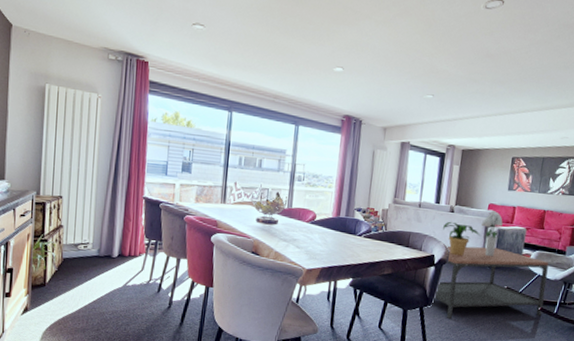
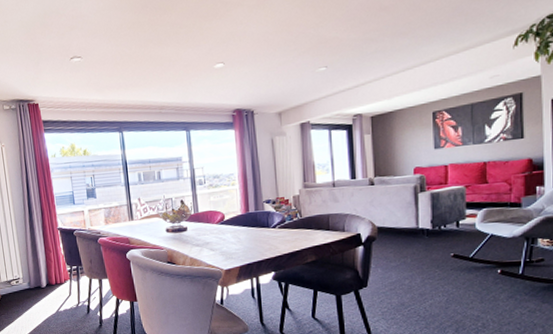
coffee table: present [433,245,549,320] -> none [367,213,503,299]
potted plant: present [442,221,480,257] -> none [364,195,410,230]
bouquet: present [482,211,503,257] -> none [410,174,435,225]

